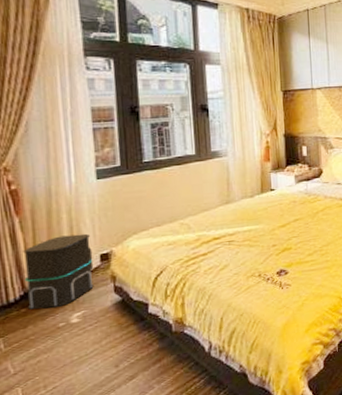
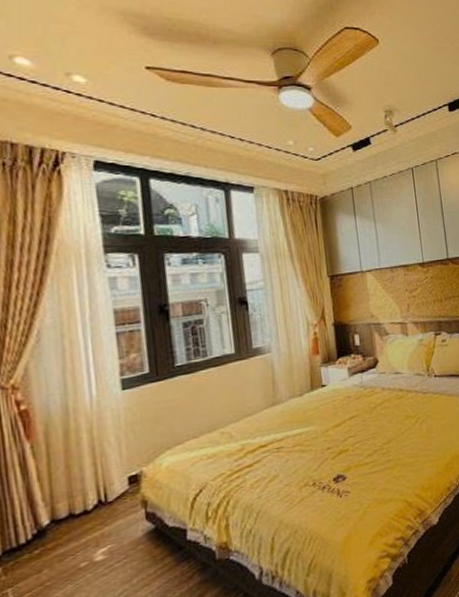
speaker: present [23,233,94,310] -> none [35,453,122,550]

